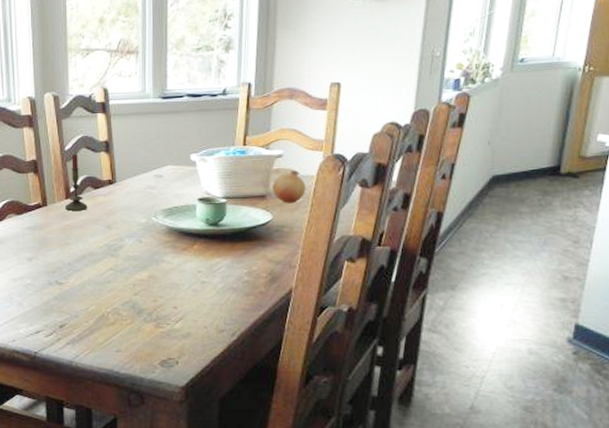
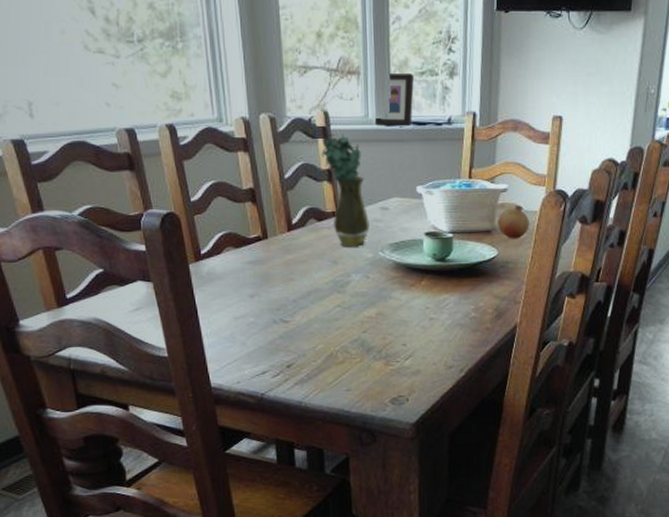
candle: present [64,152,87,211] -> none [287,181,311,244]
vase: none [100,106,144,213] -> present [321,131,370,247]
picture frame: none [151,50,191,100] -> present [374,74,415,126]

